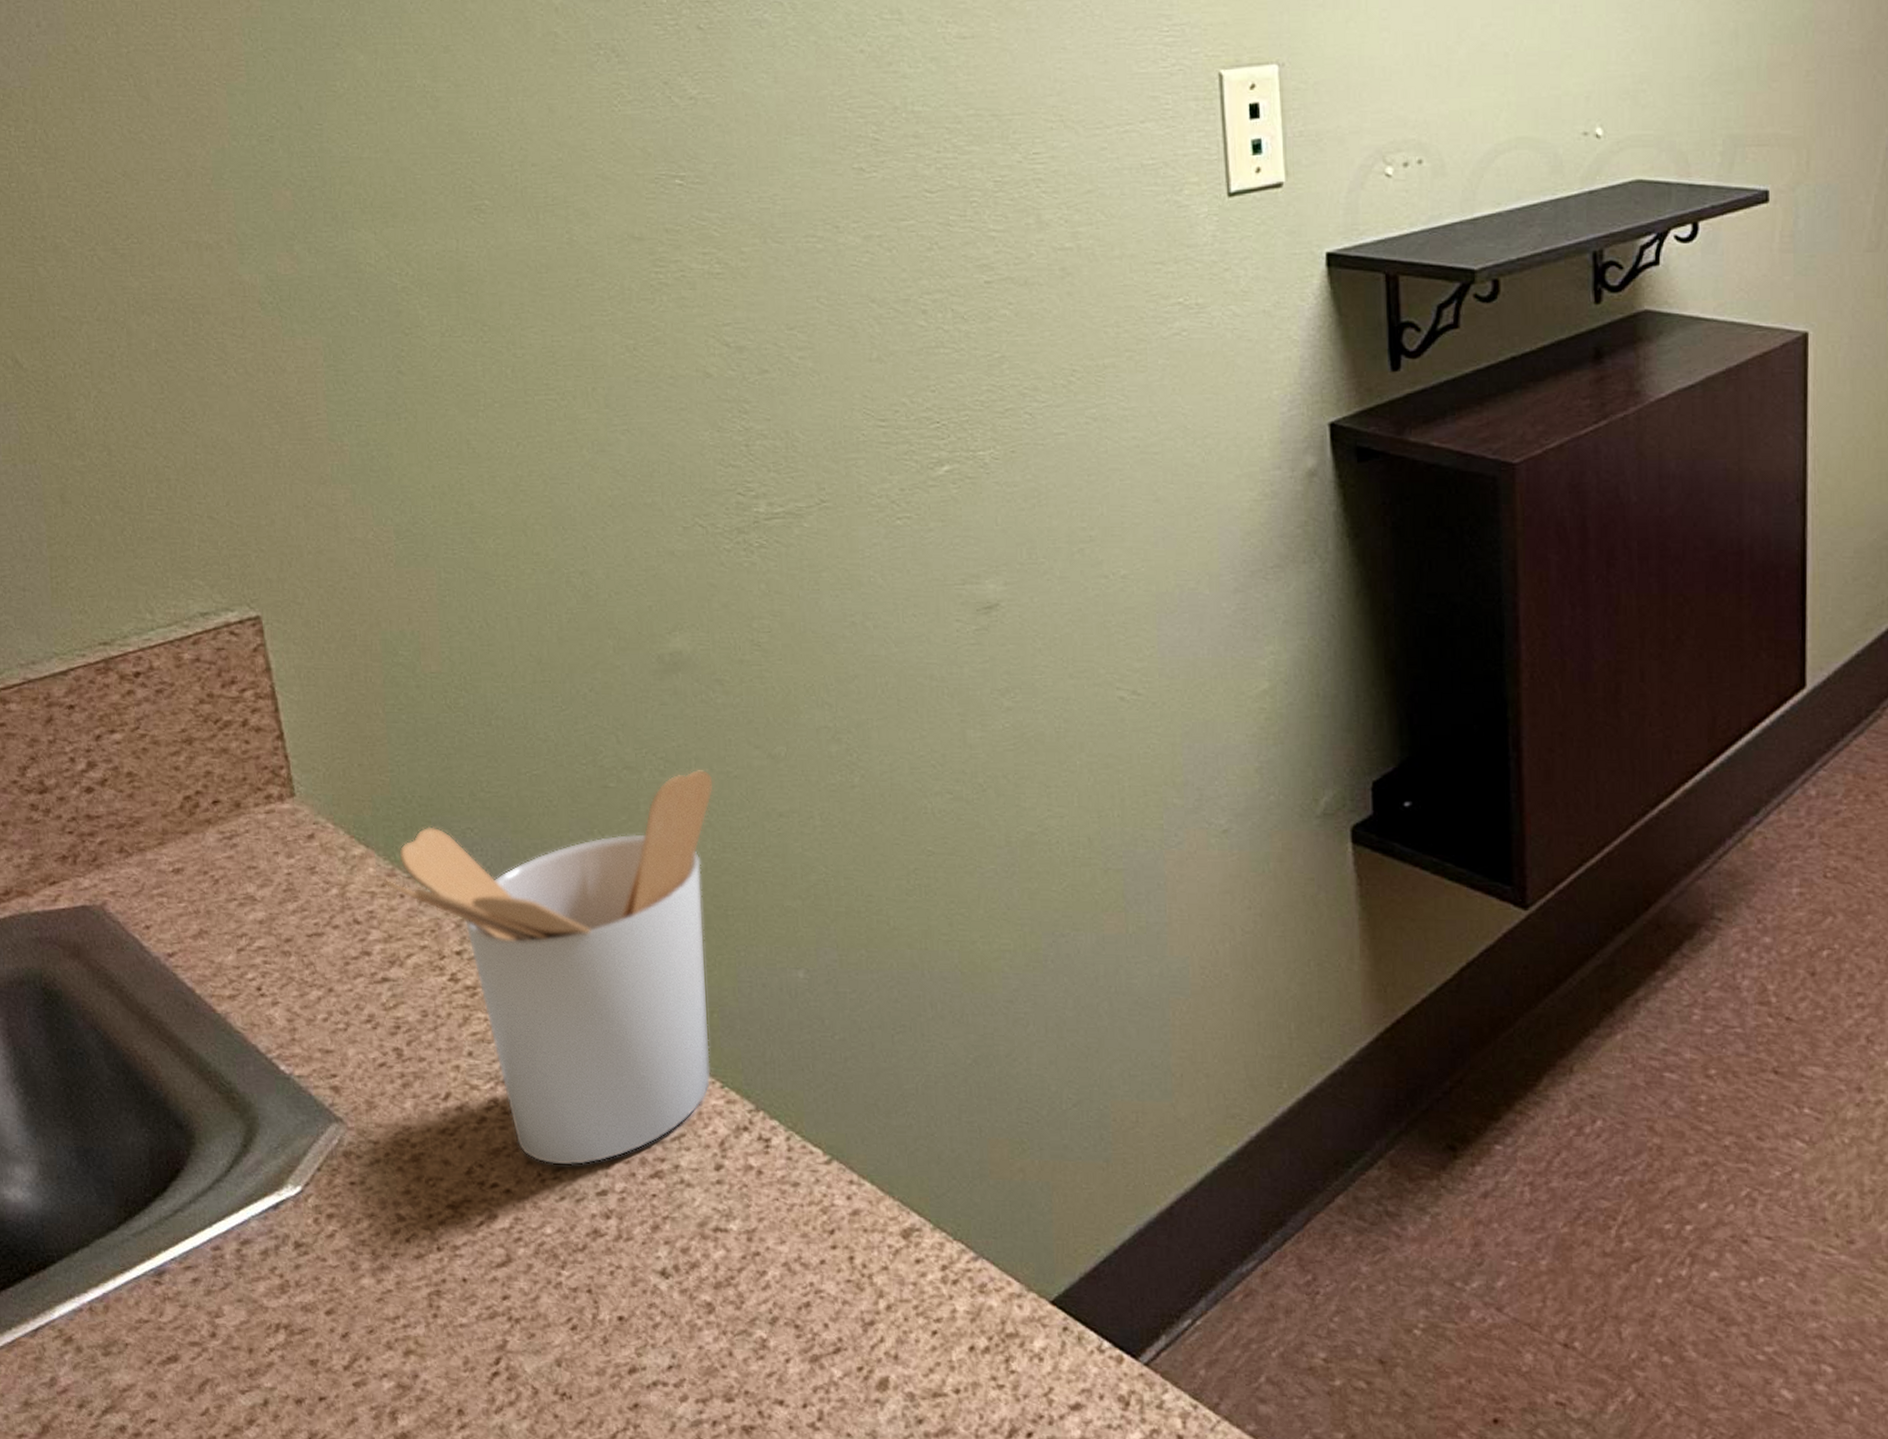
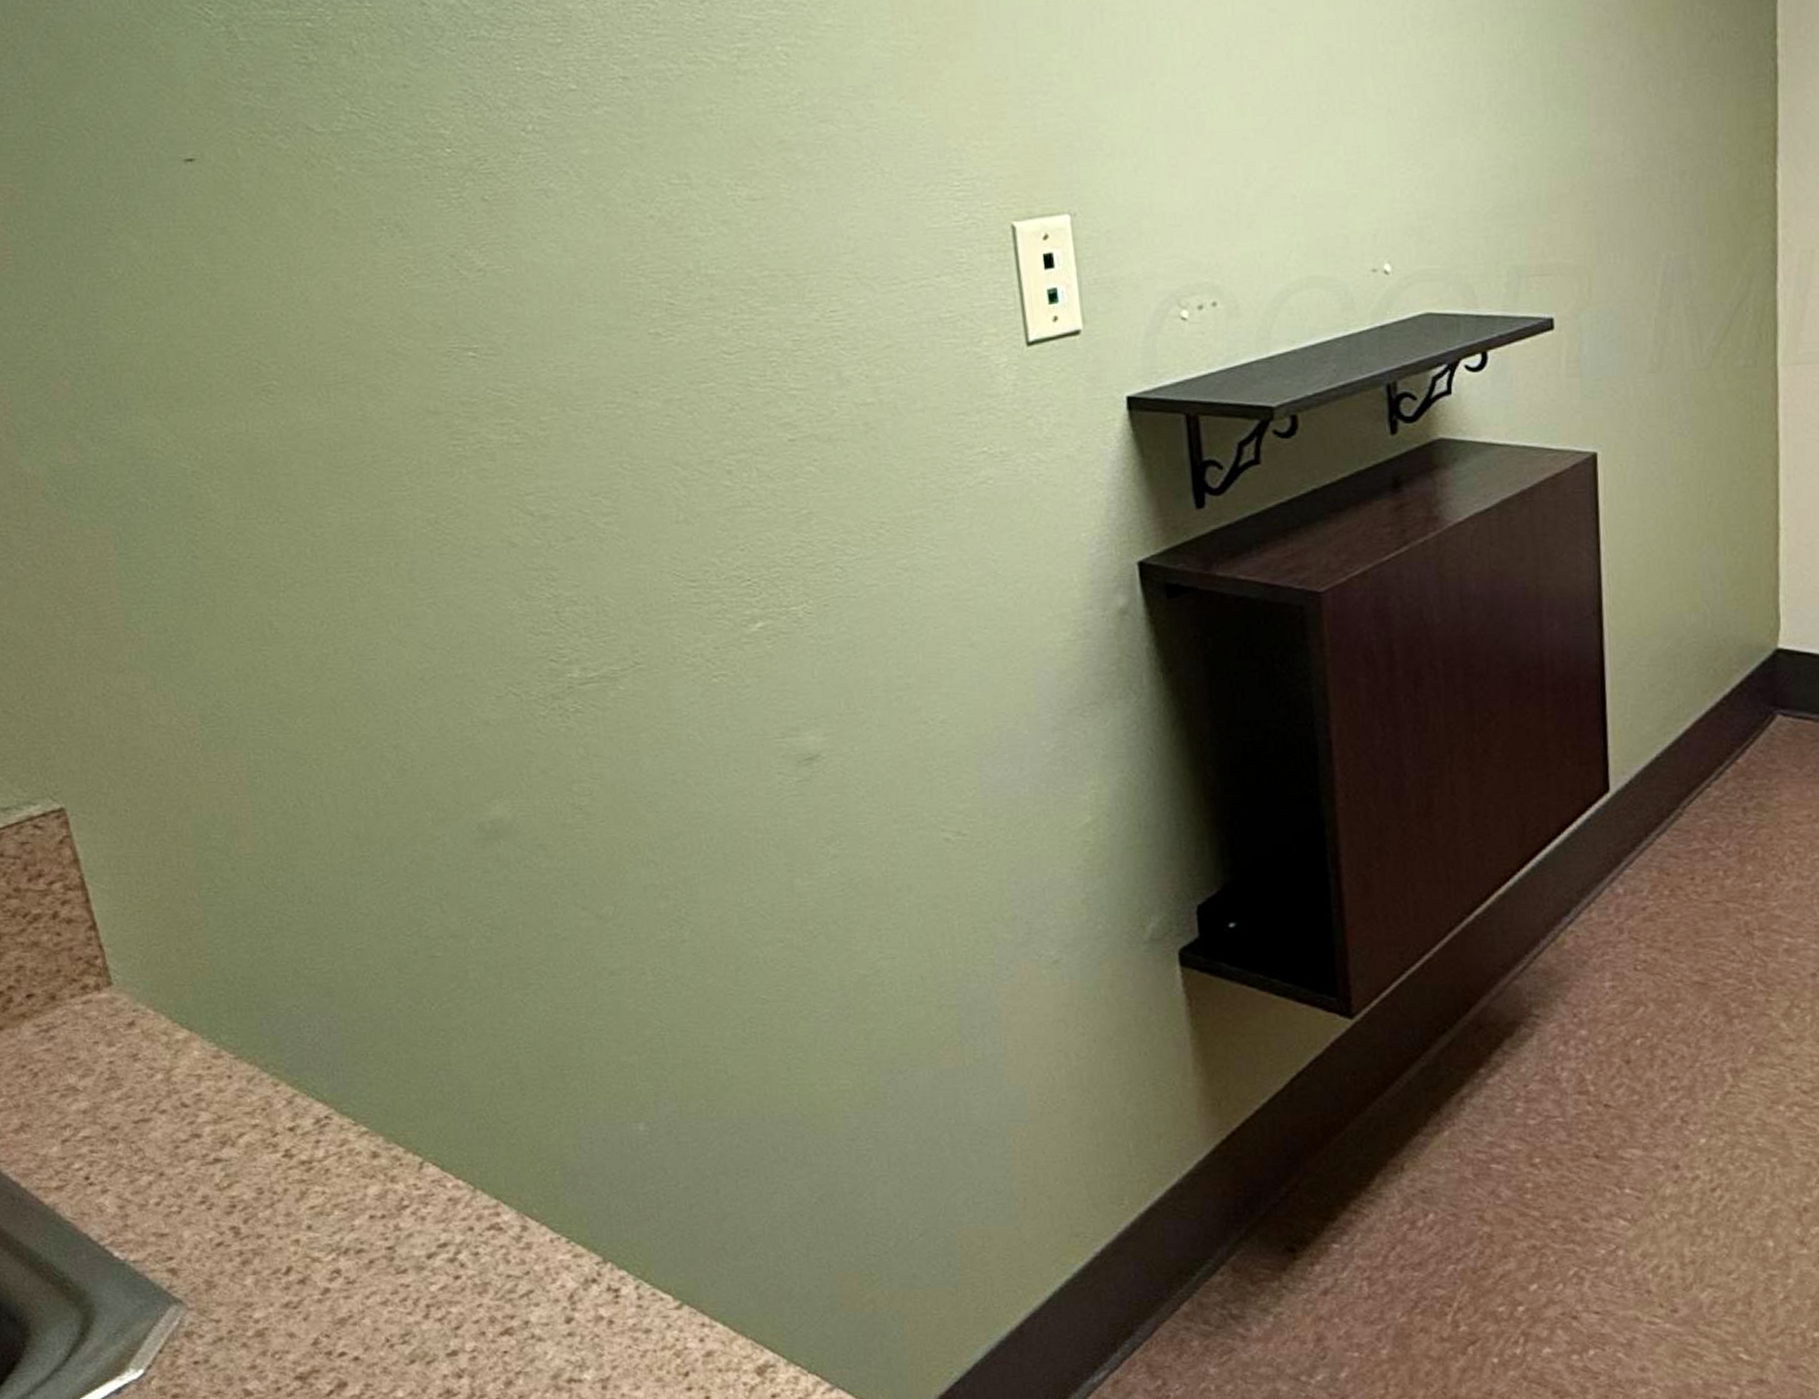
utensil holder: present [383,769,715,1167] -> none [209,933,557,1331]

